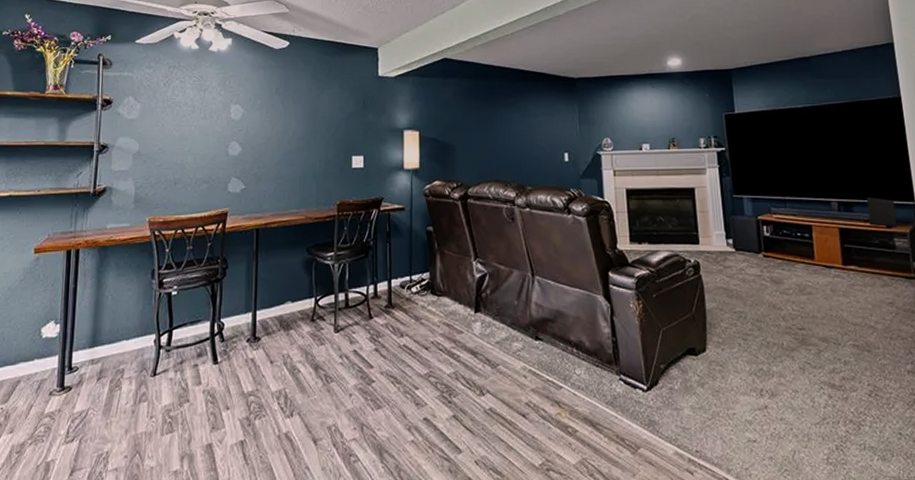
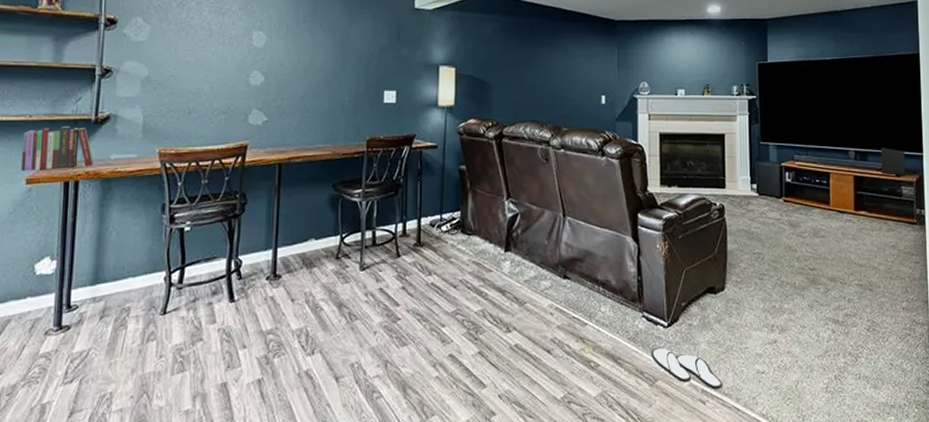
books: none [31,198,92,242] -> present [21,125,93,172]
slippers: none [631,412,712,458] -> present [651,347,723,389]

